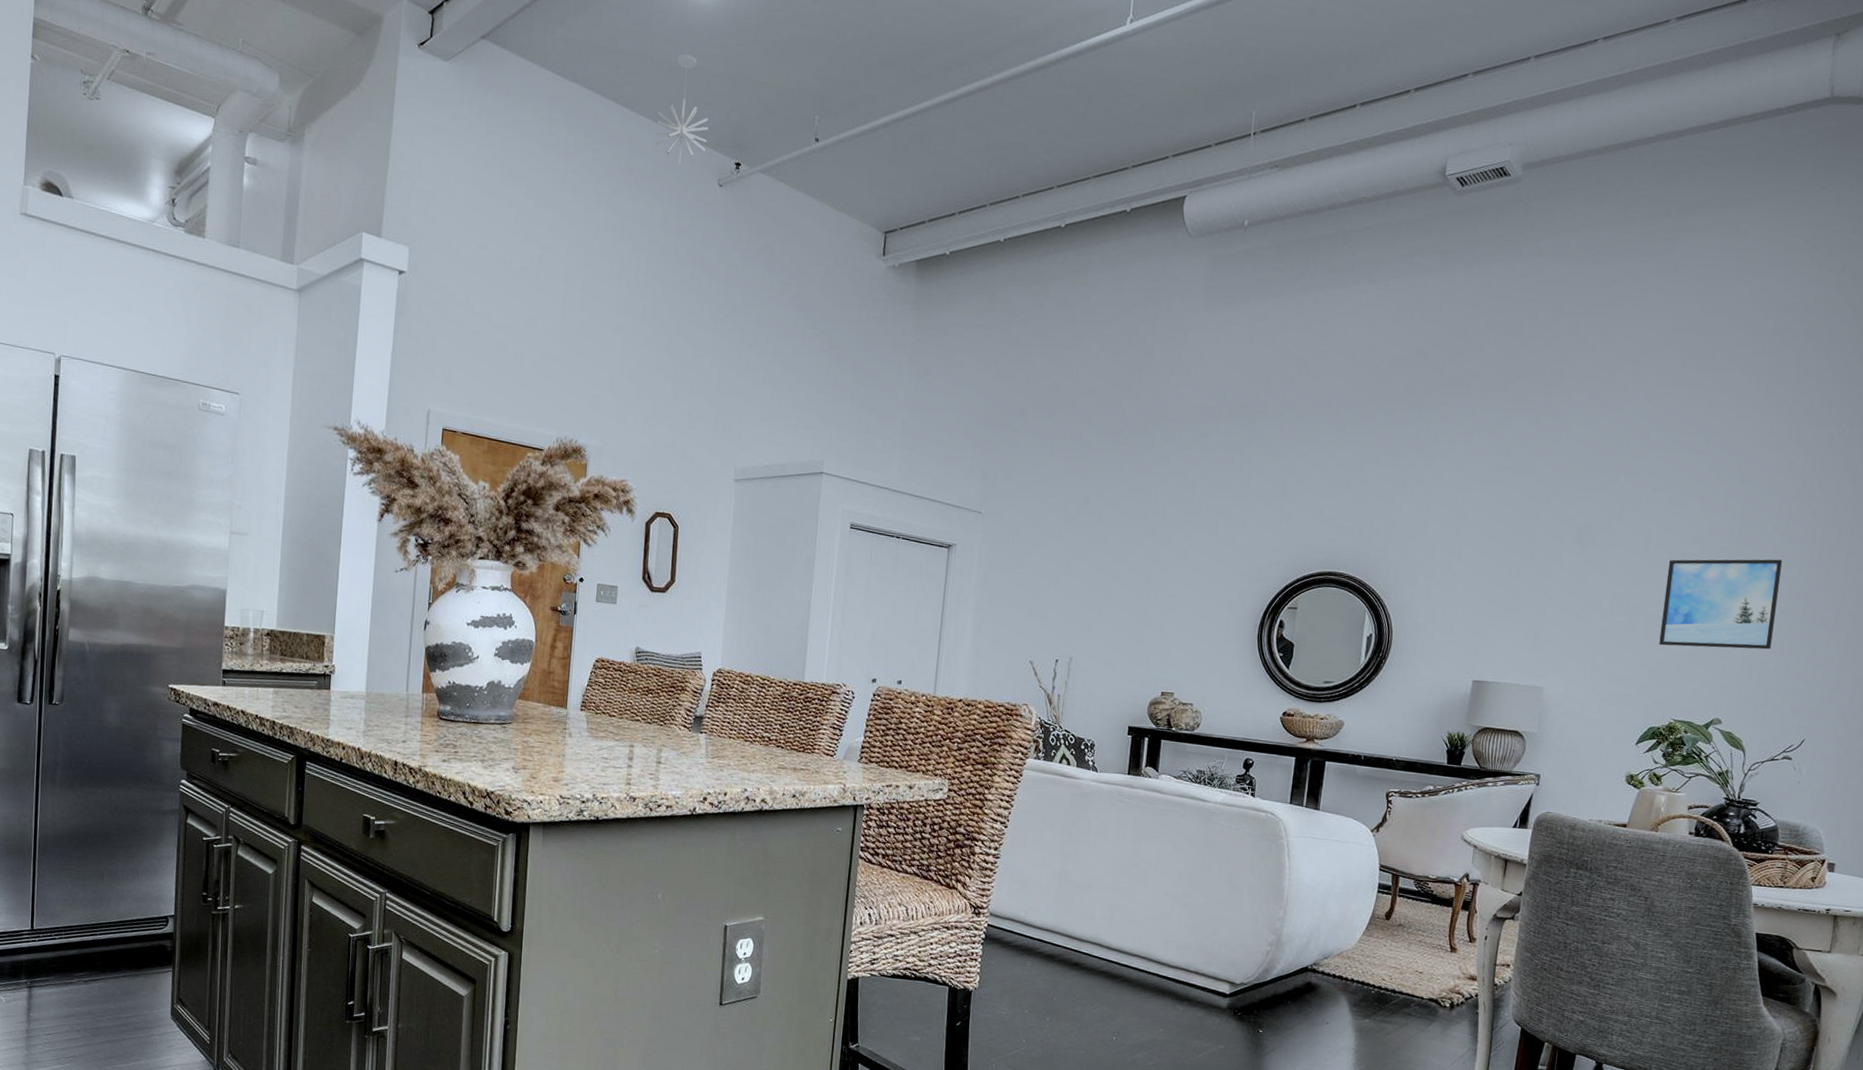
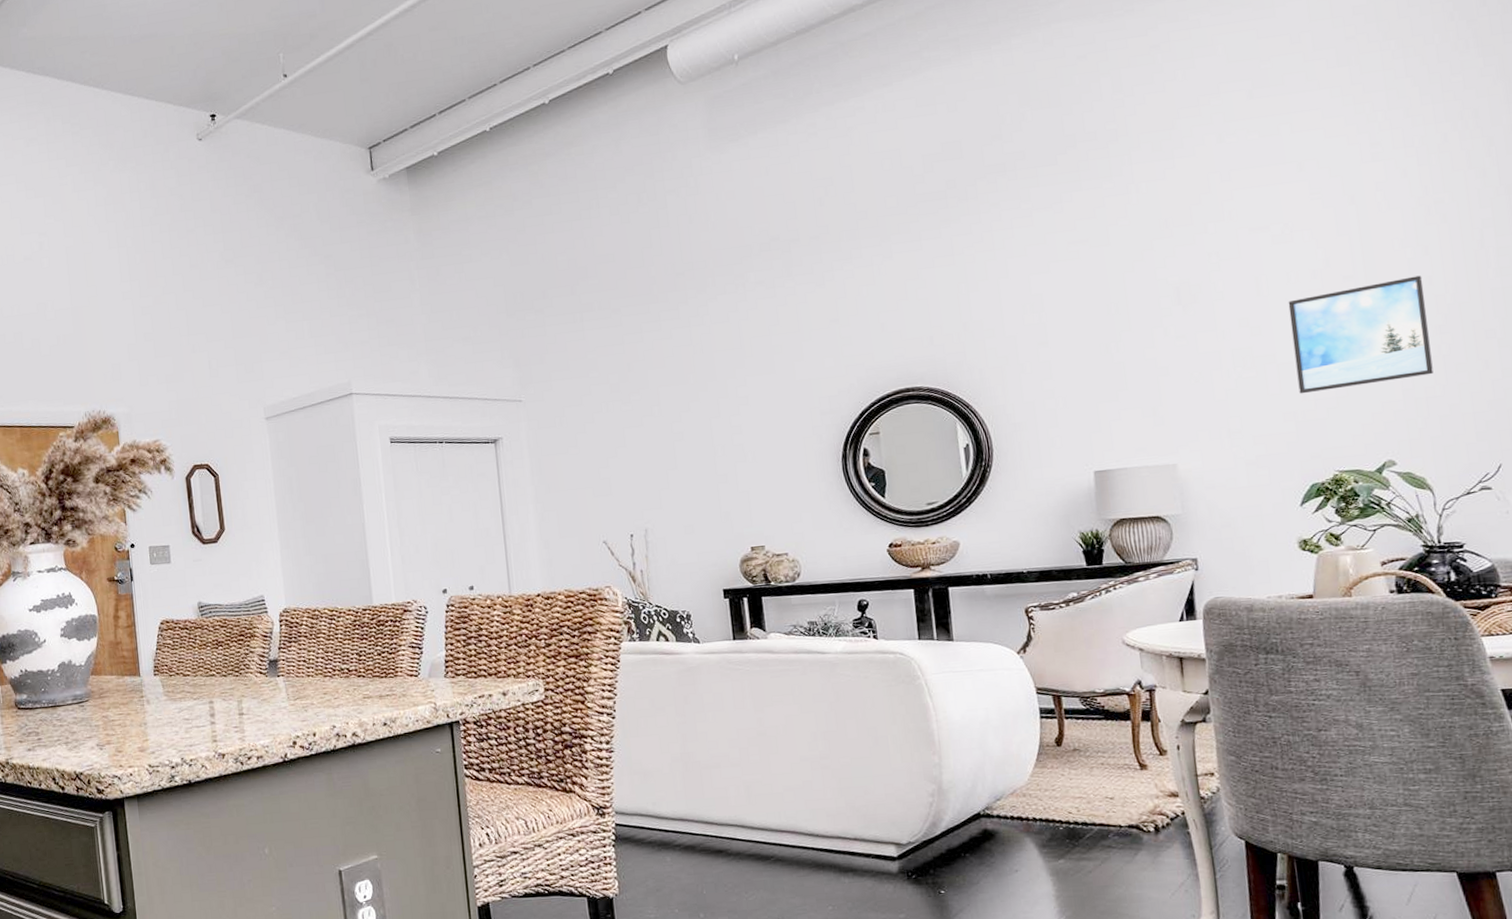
pendant light: present [655,54,708,165] -> none [127,25,180,129]

